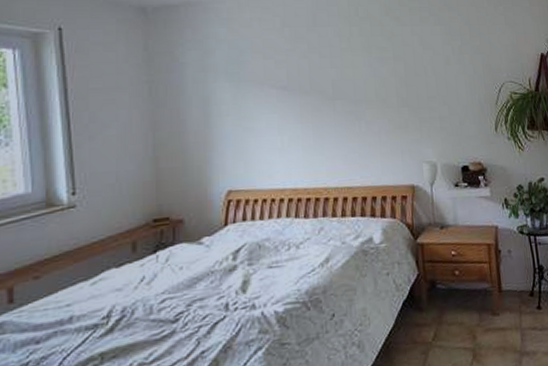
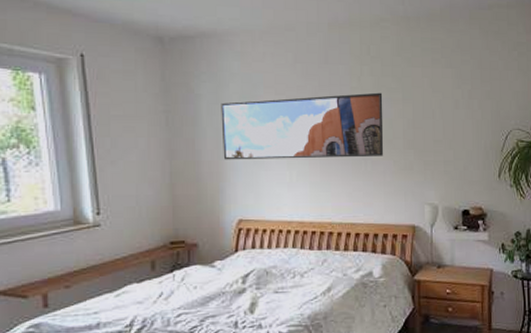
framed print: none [207,52,378,129] -> present [221,92,384,160]

